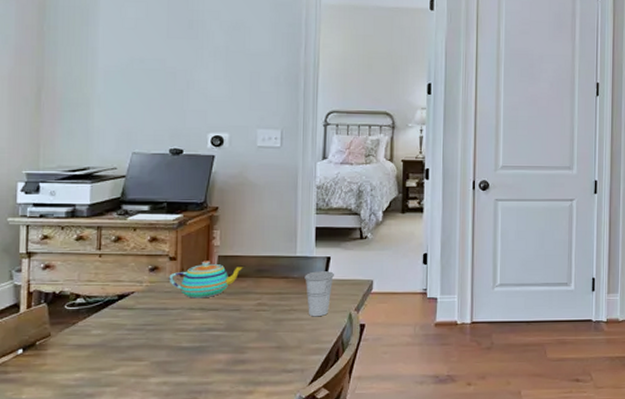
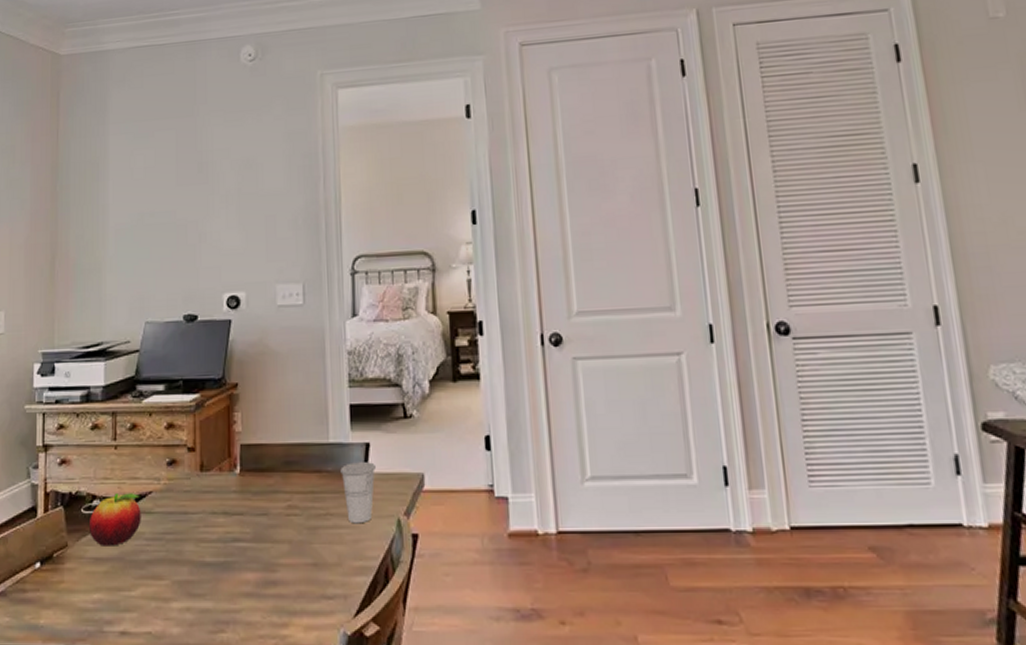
fruit: none [71,293,124,336] -> present [88,493,141,546]
teapot: present [169,261,245,299] -> none [188,451,271,500]

